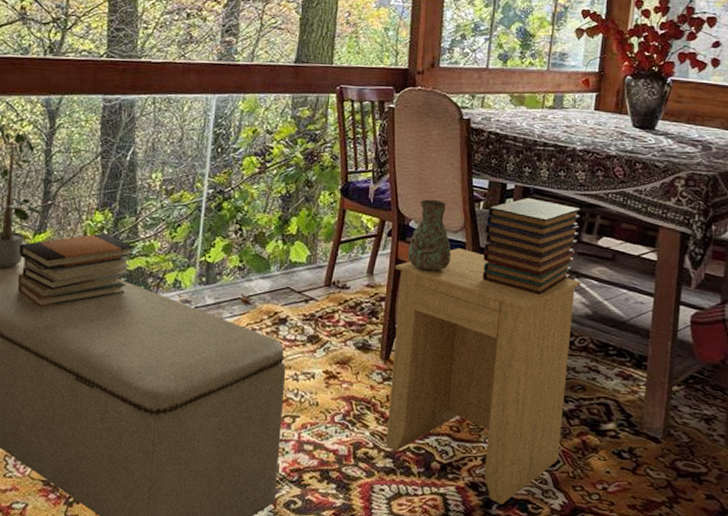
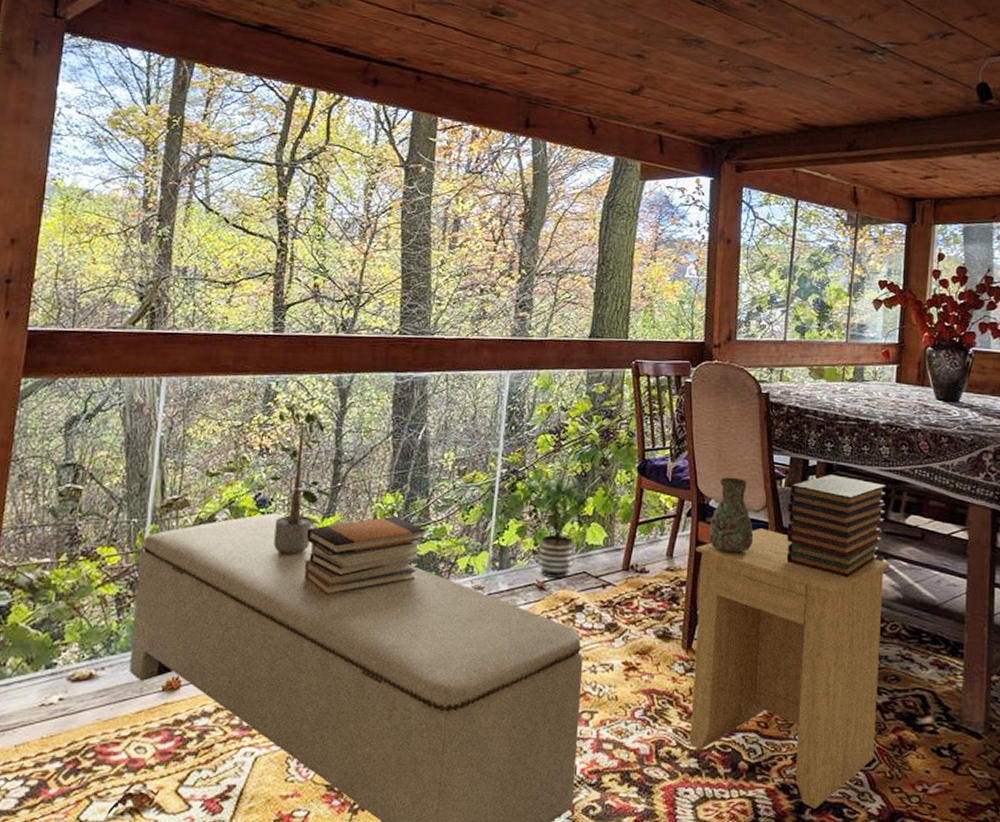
potted plant: none [235,195,295,294] -> present [529,474,591,579]

